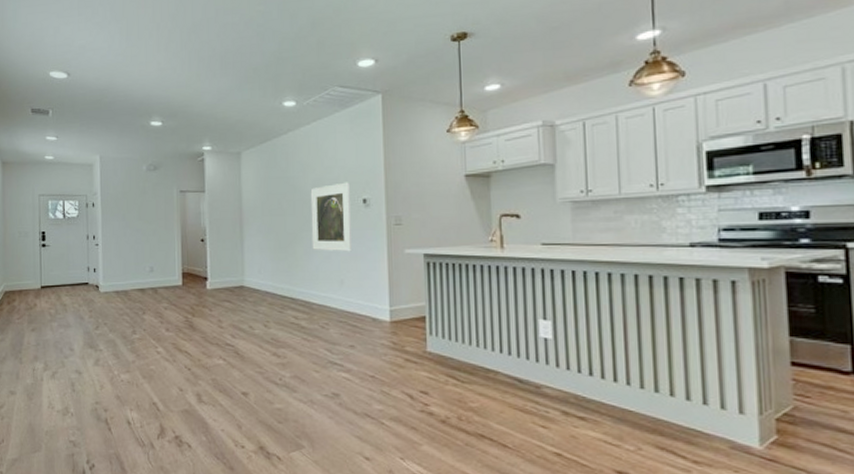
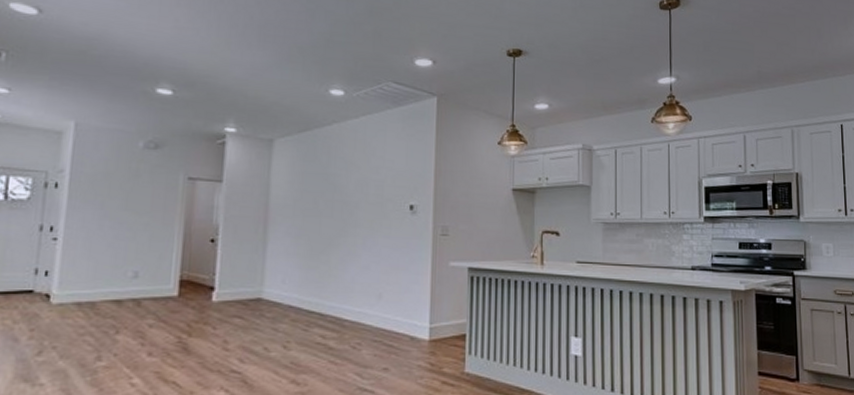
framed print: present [310,182,352,252] -> none [349,185,397,262]

